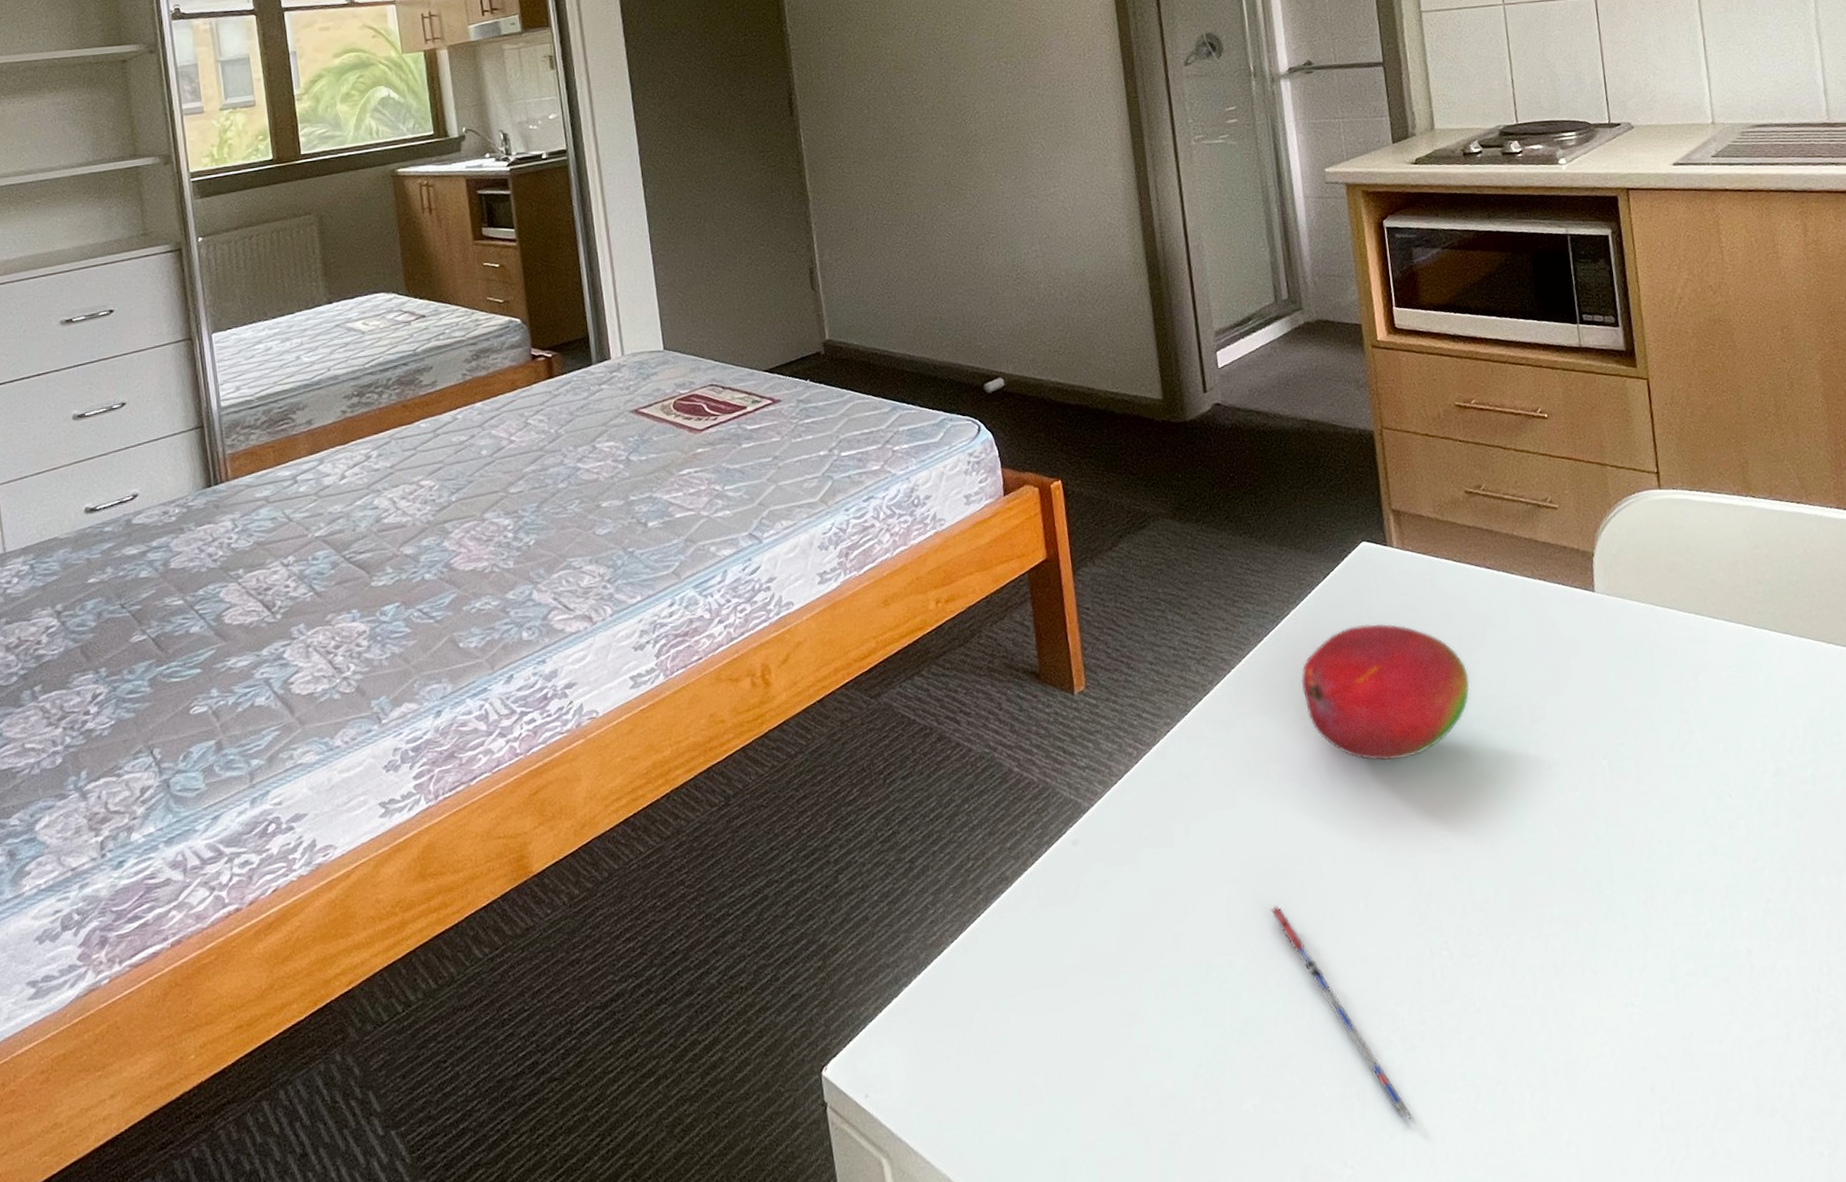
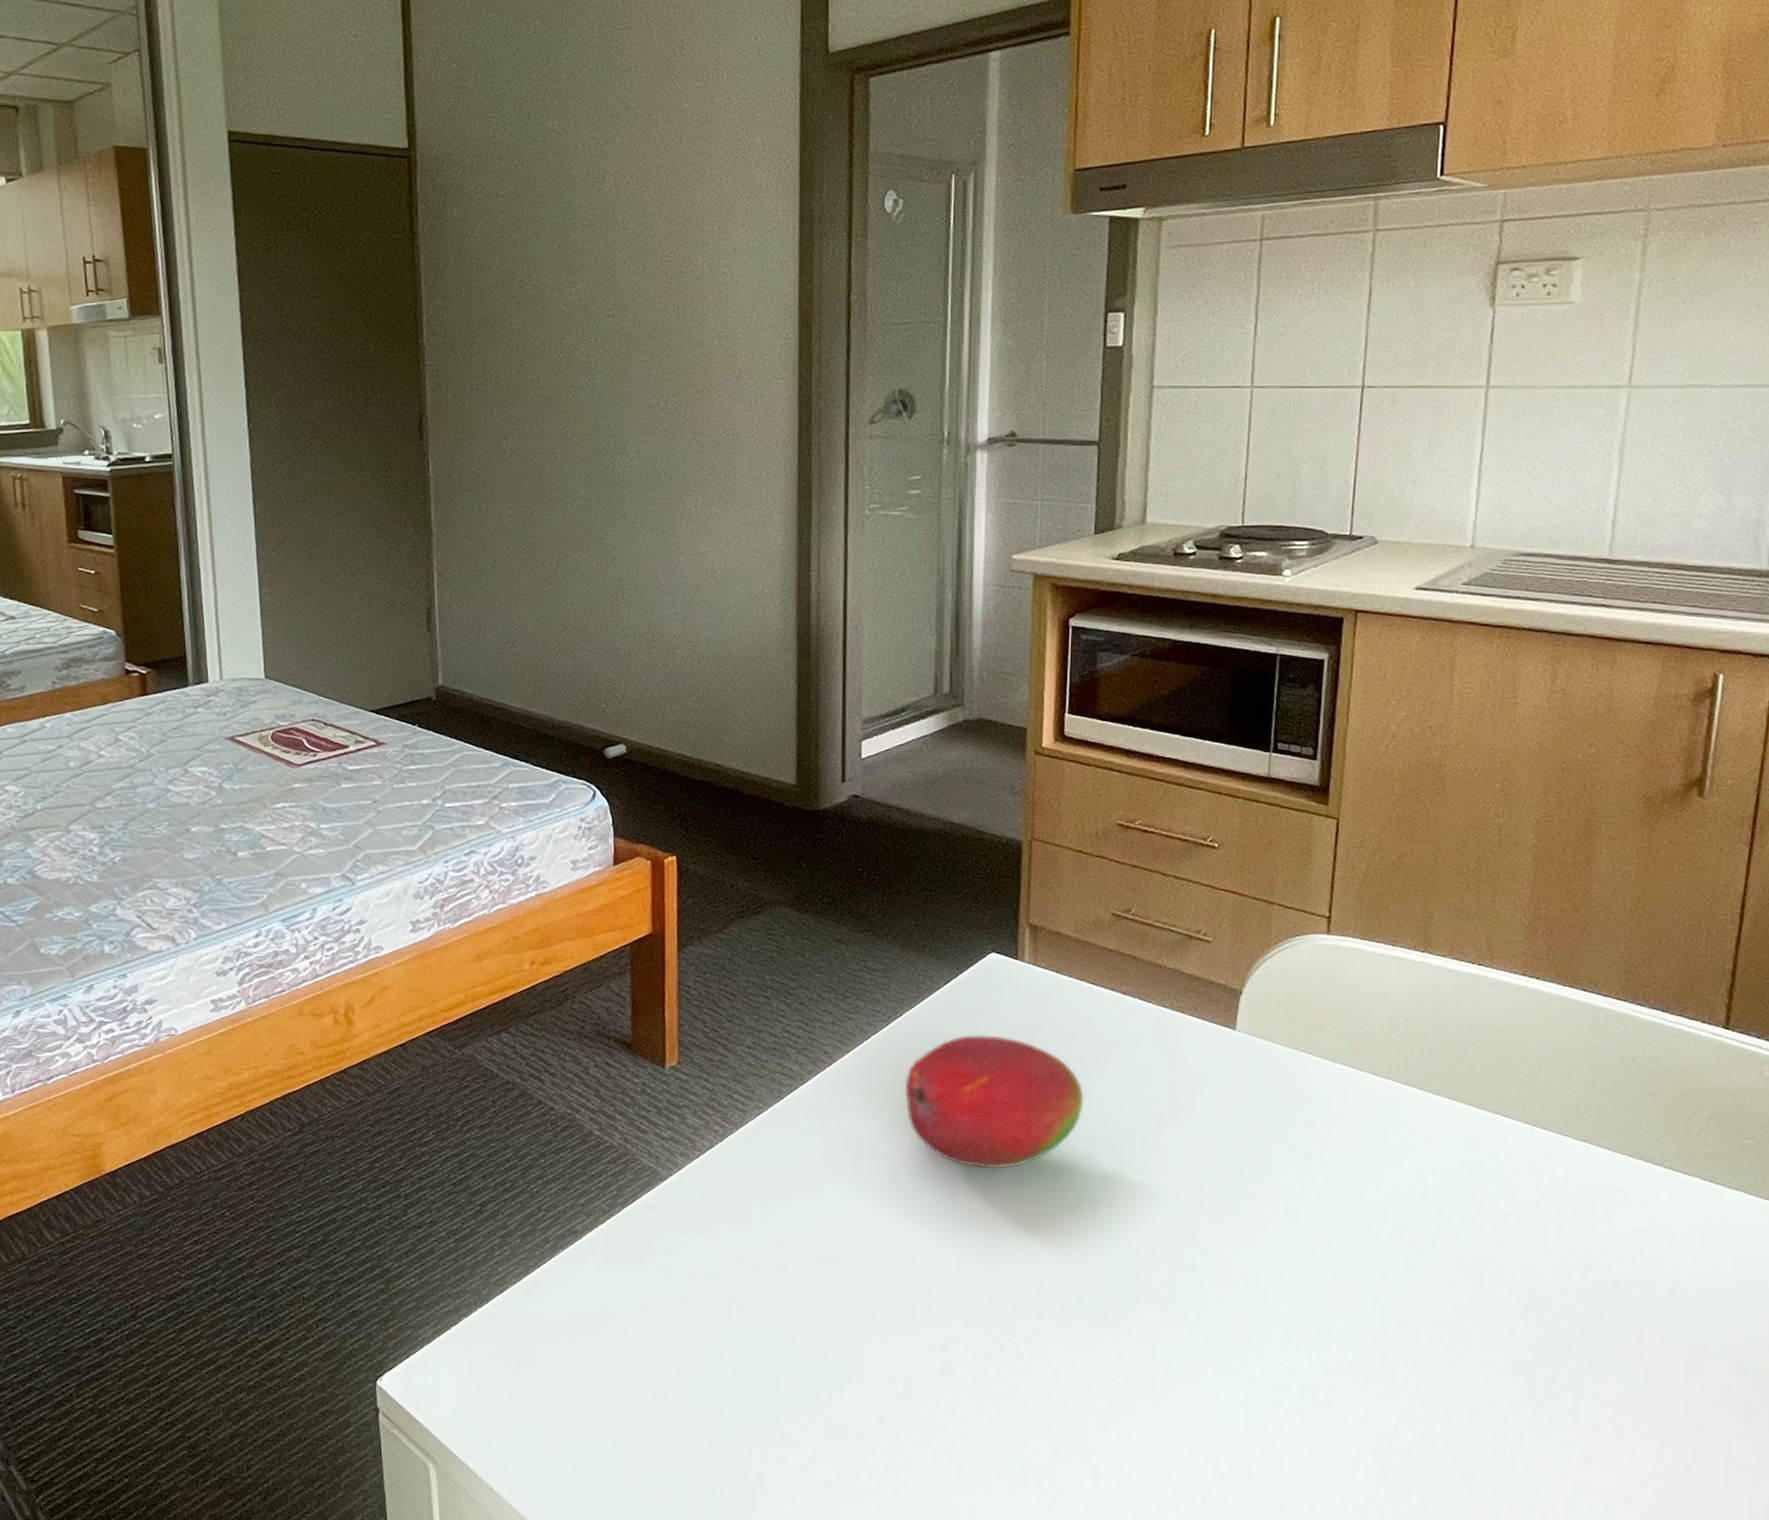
pen: present [1269,906,1415,1120] -> none [840,1289,958,1496]

